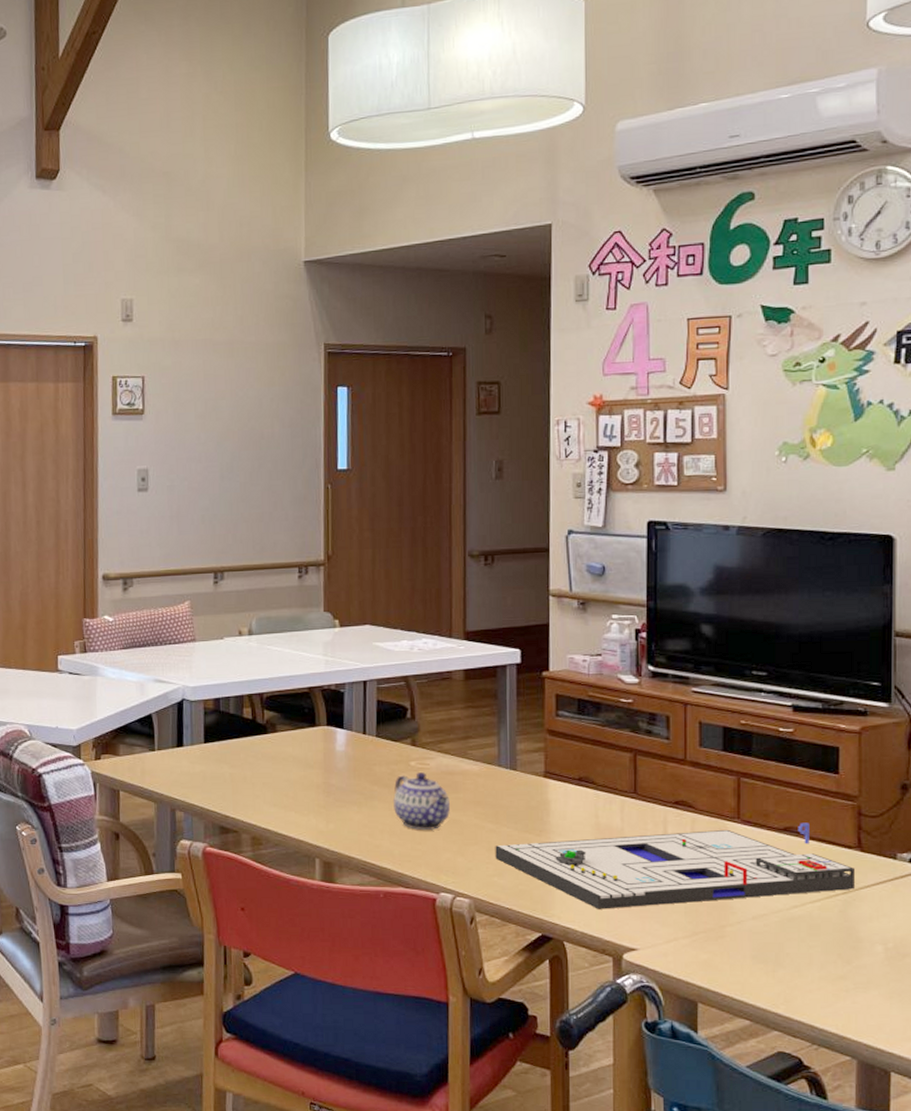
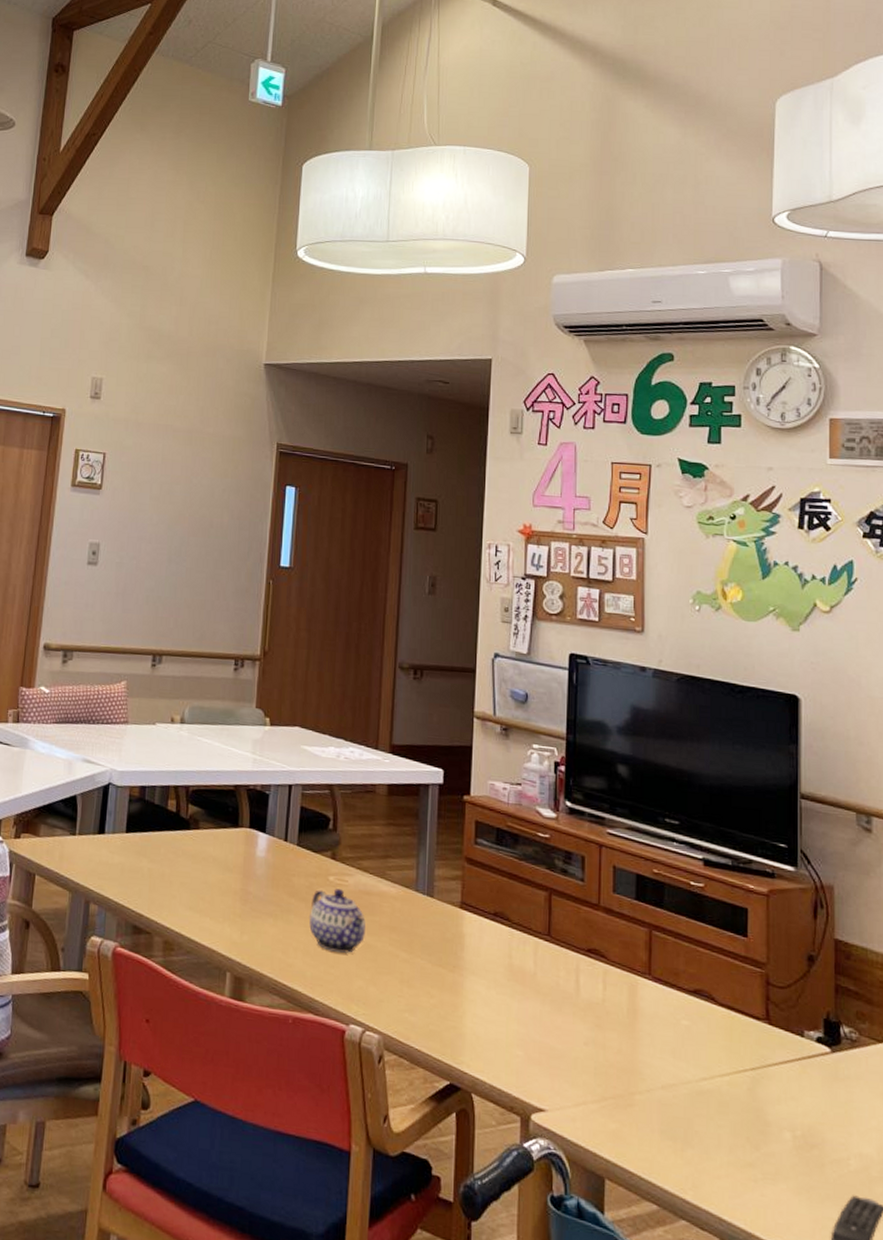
board game: present [495,822,856,909] -> none [407,977,764,1066]

